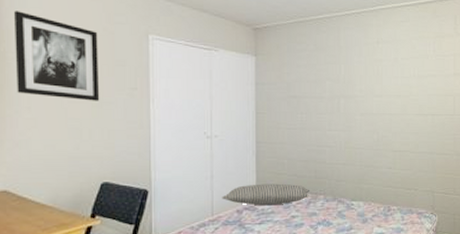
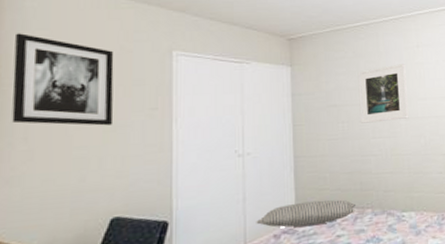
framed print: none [318,59,364,116] -> present [357,64,409,123]

